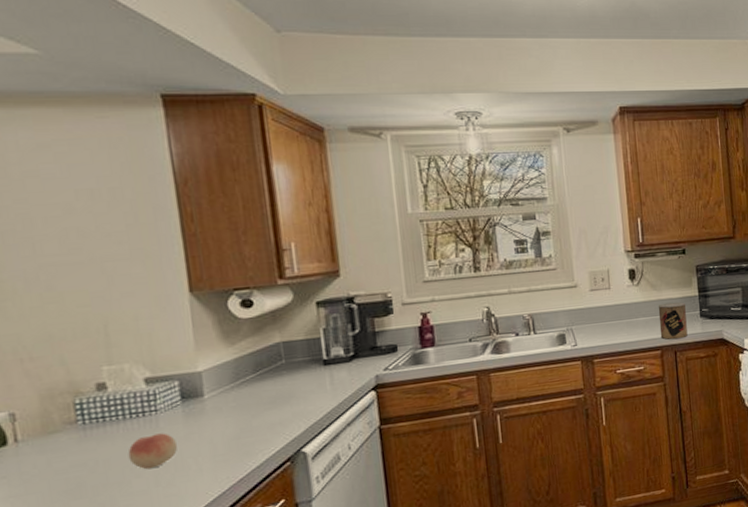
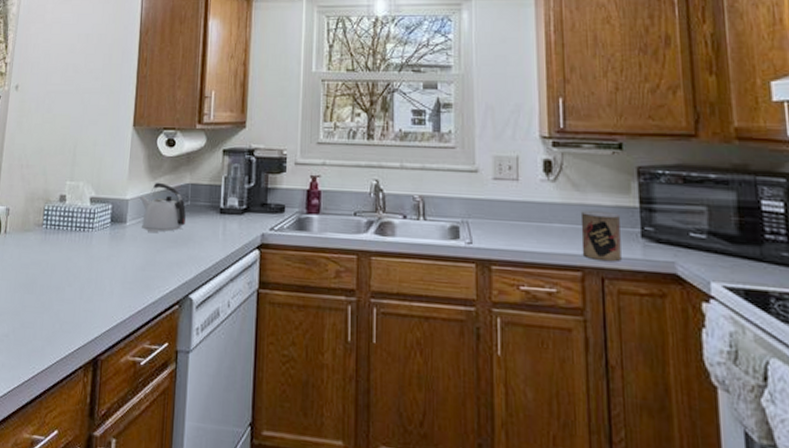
fruit: present [128,433,177,470] -> none [67,249,100,281]
kettle: none [215,346,283,401] -> present [139,182,186,234]

